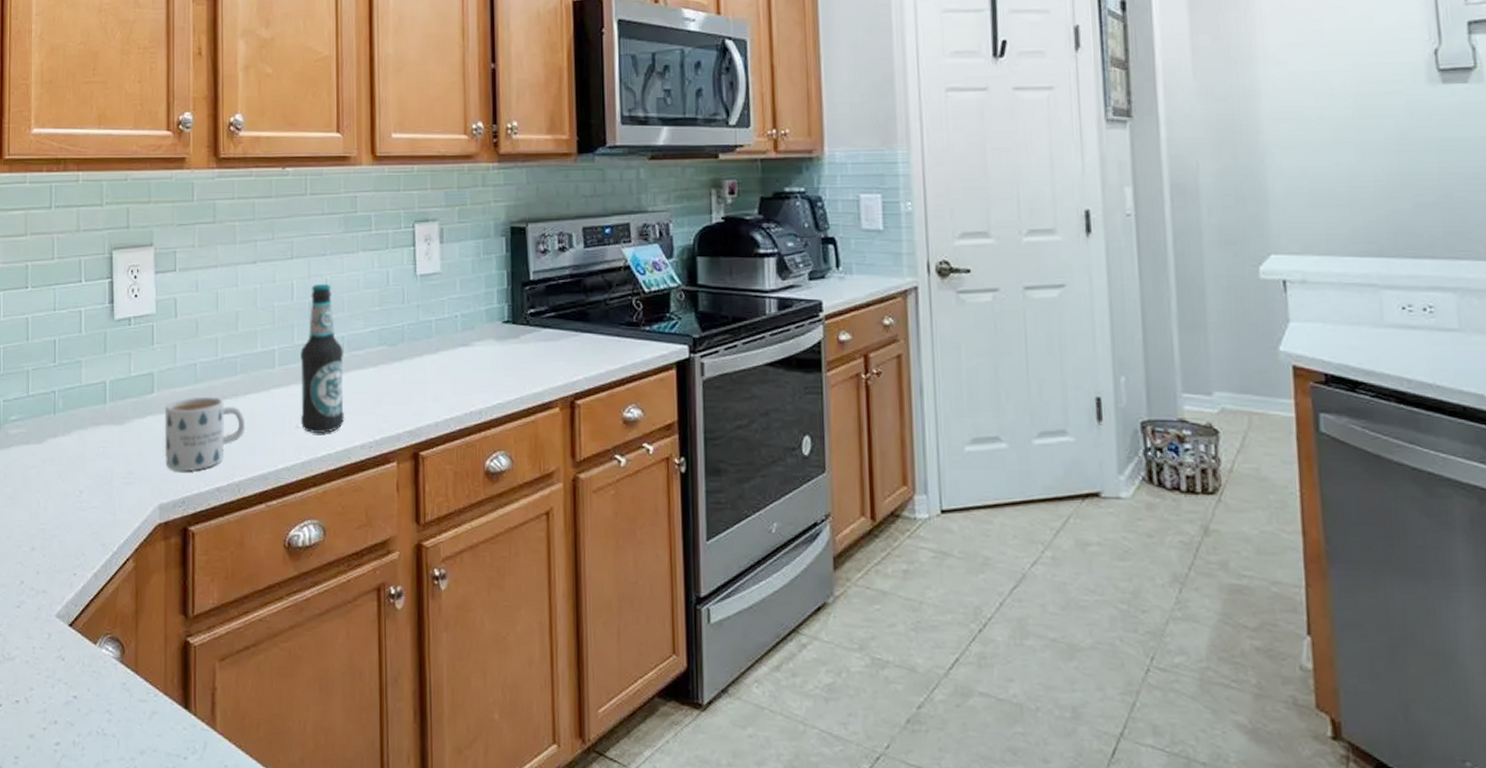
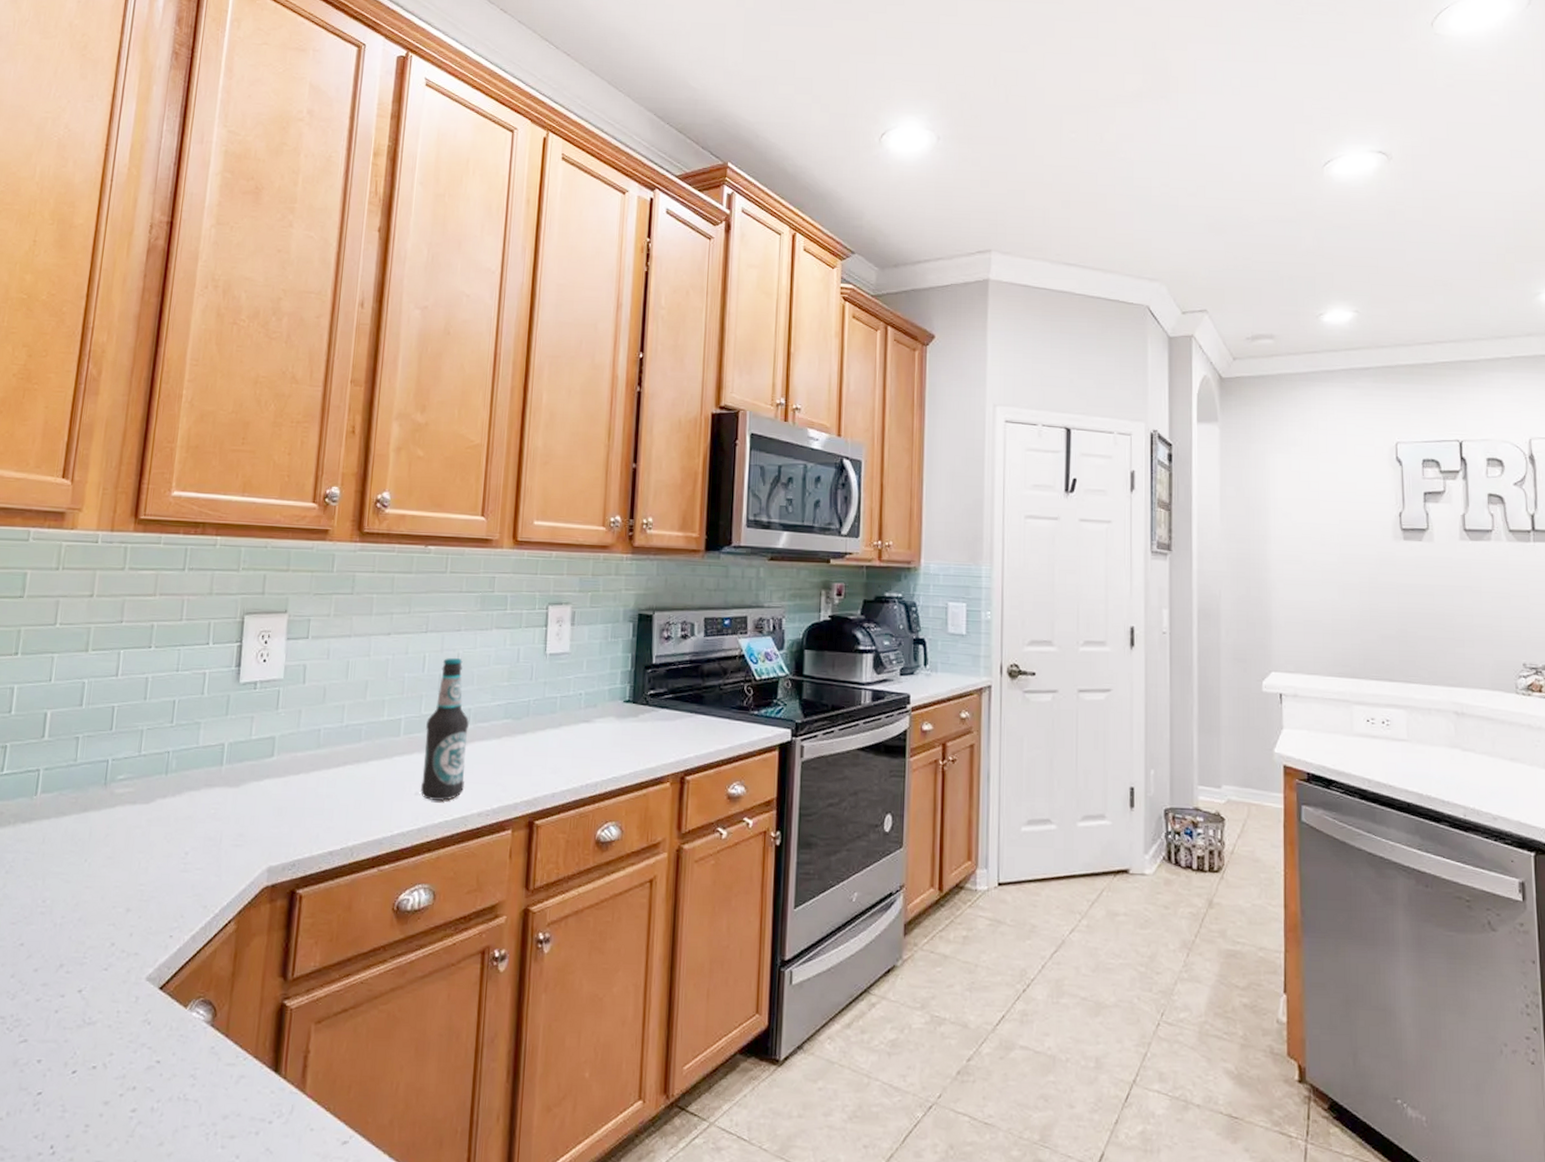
mug: present [164,396,246,472] -> none [278,762,365,835]

